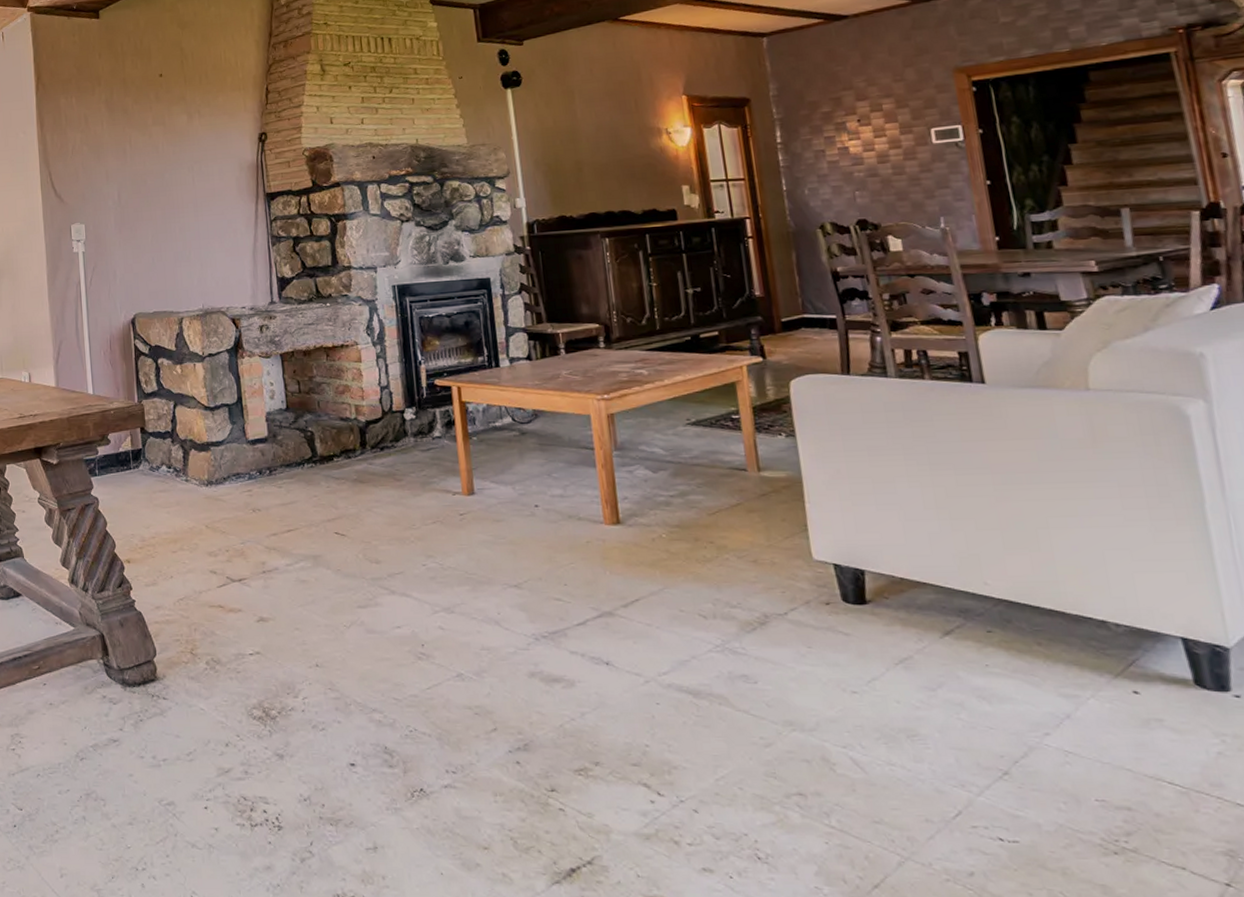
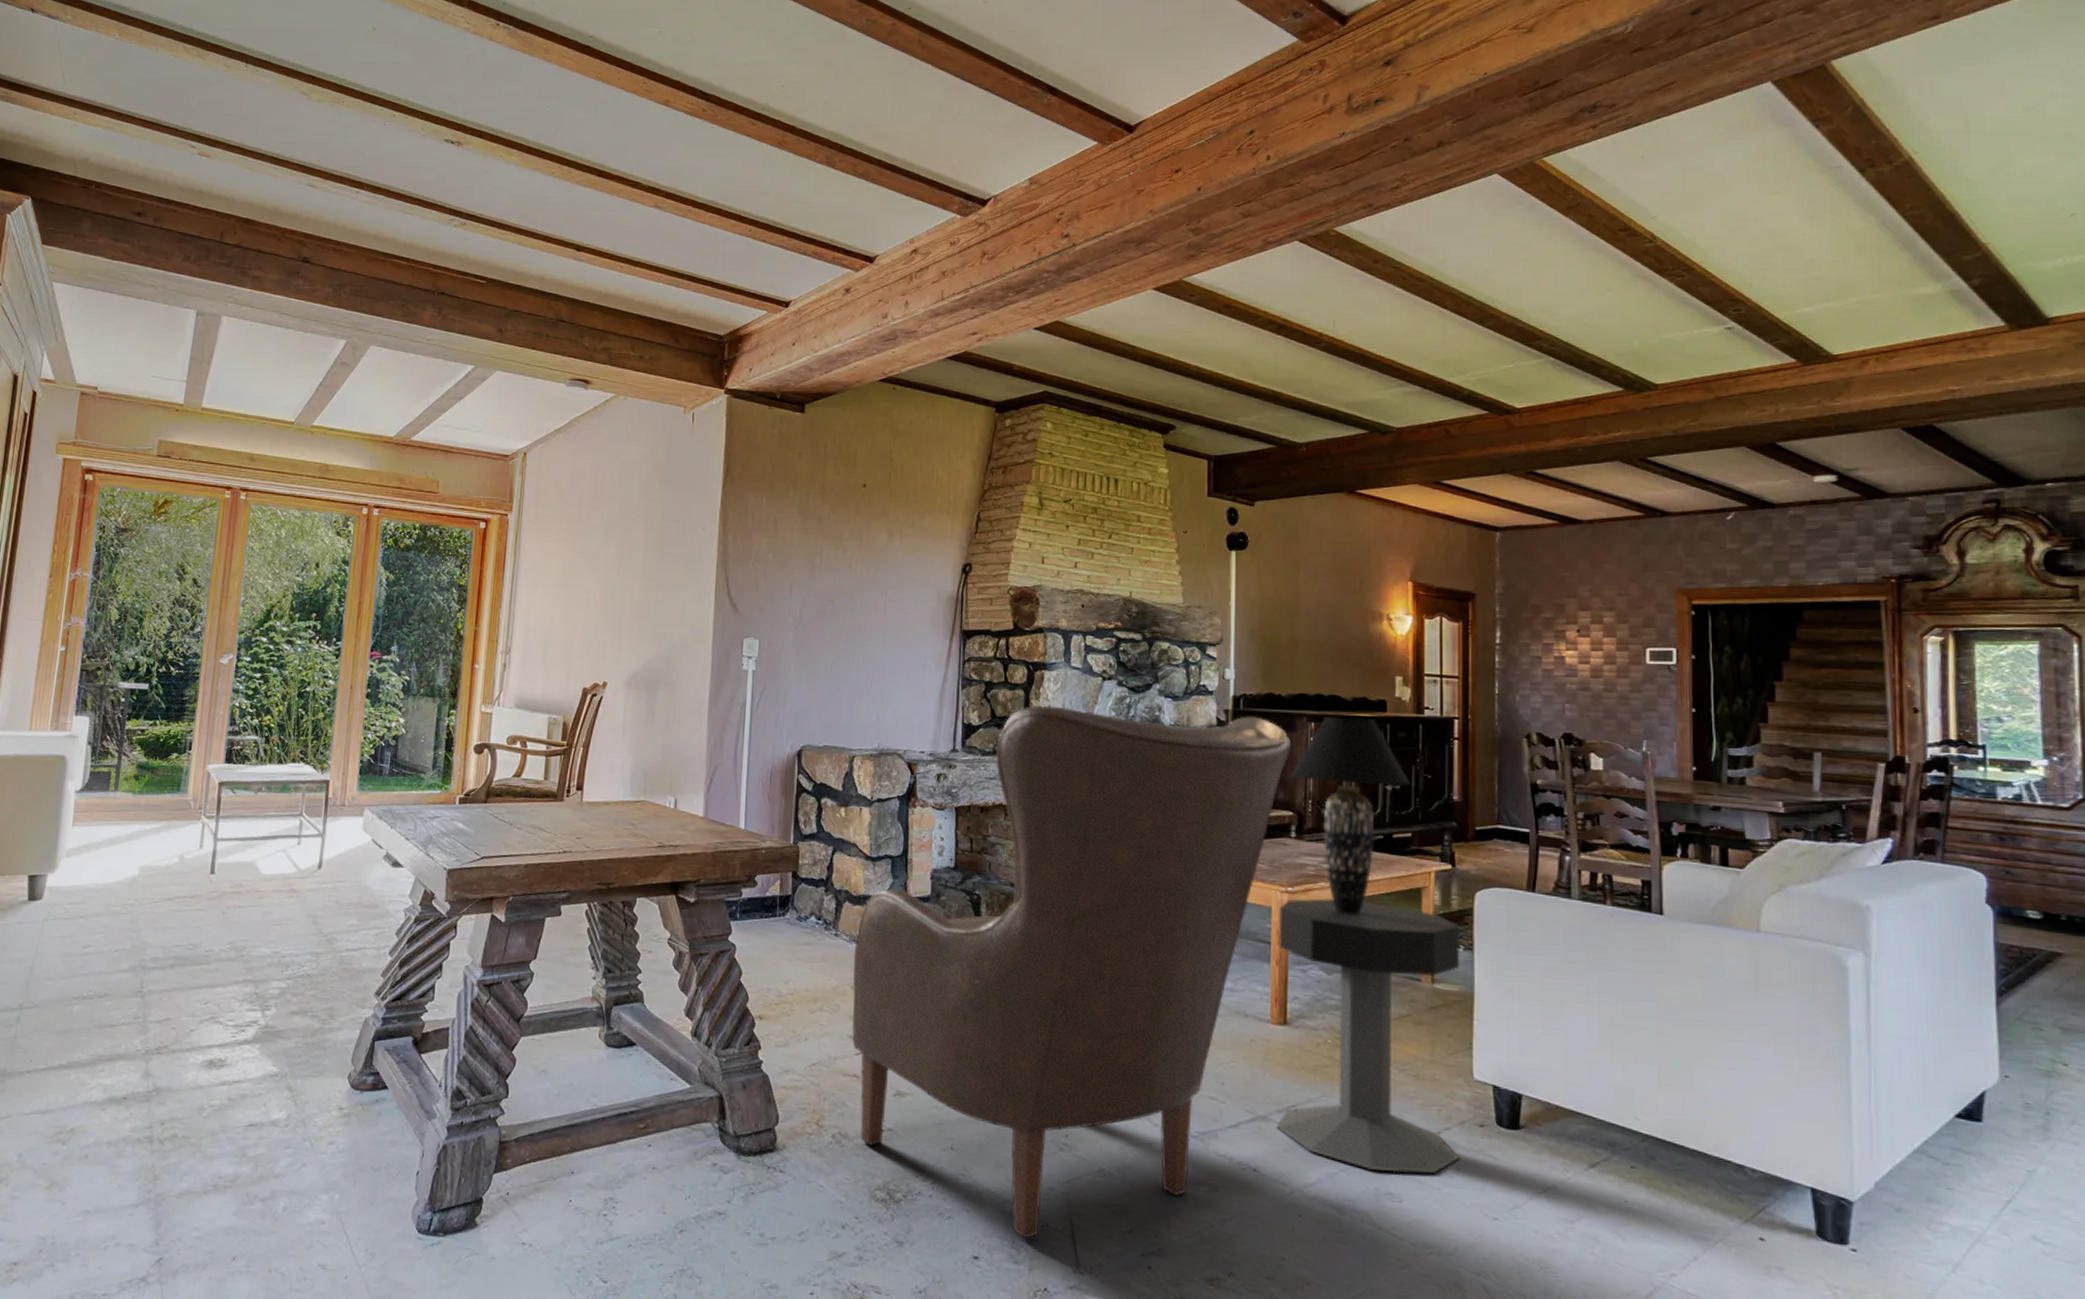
chair: none [204,239,590,744] -> present [851,705,1292,1239]
table lamp: none [591,228,711,414] -> present [1290,717,1411,914]
side table: none [598,400,810,656] -> present [1277,898,1460,1174]

